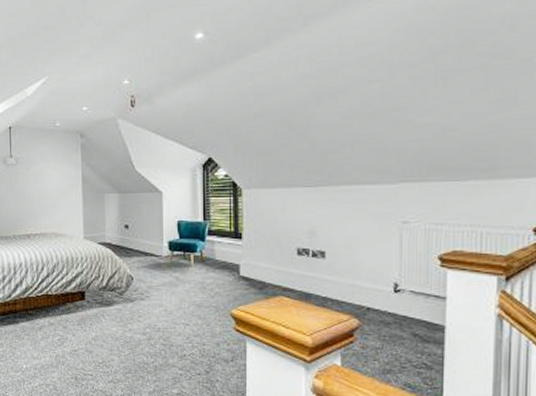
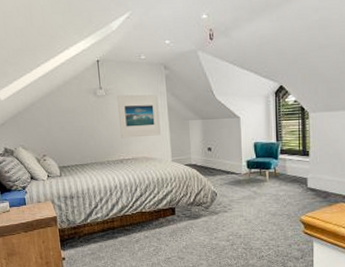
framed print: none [27,163,74,211] -> present [116,94,162,138]

